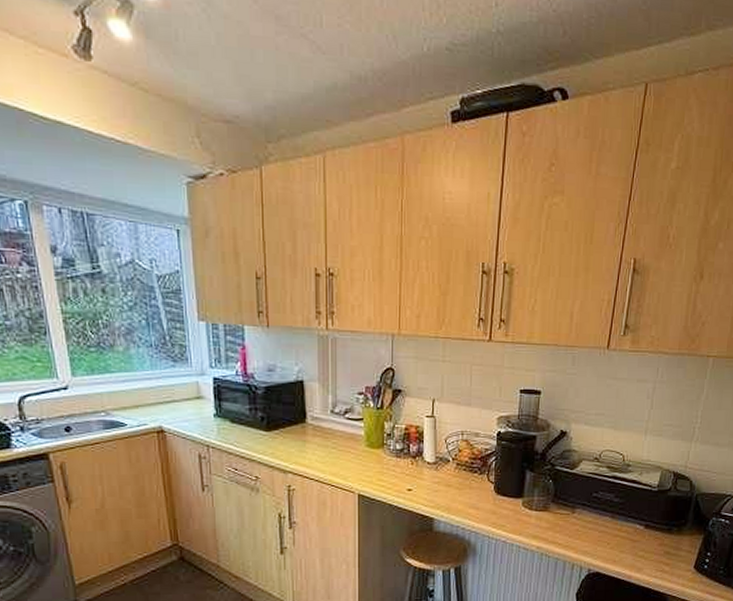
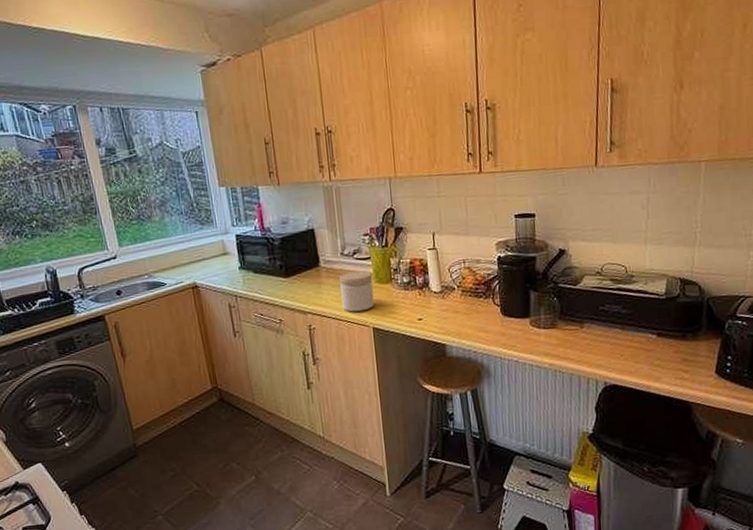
jar: none [327,432,362,476] -> present [339,270,374,312]

